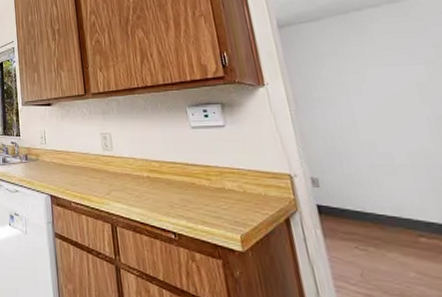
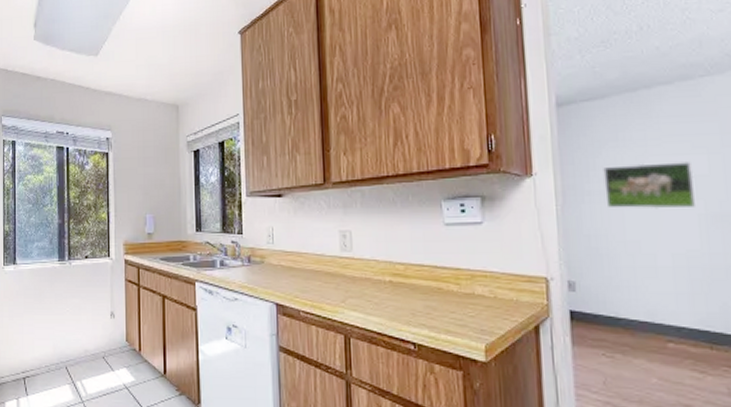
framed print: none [328,71,423,113] -> present [603,162,697,209]

